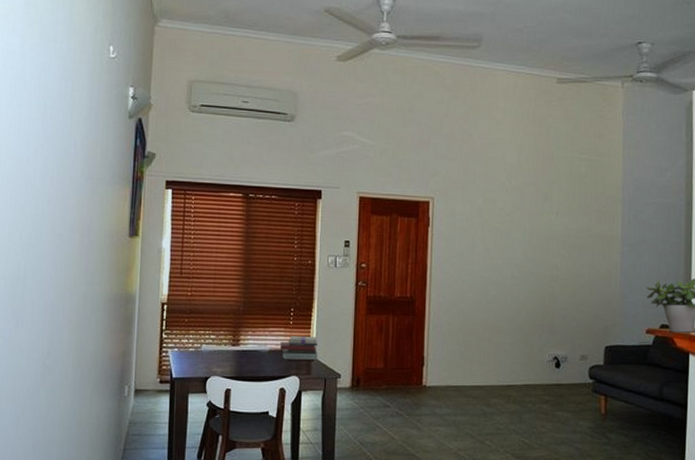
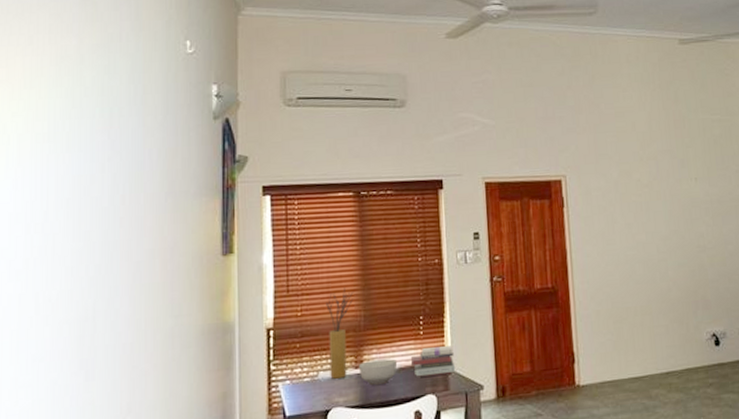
vase: none [211,276,236,352] -> present [326,287,354,379]
bowl: none [235,341,269,363] -> present [358,359,398,386]

